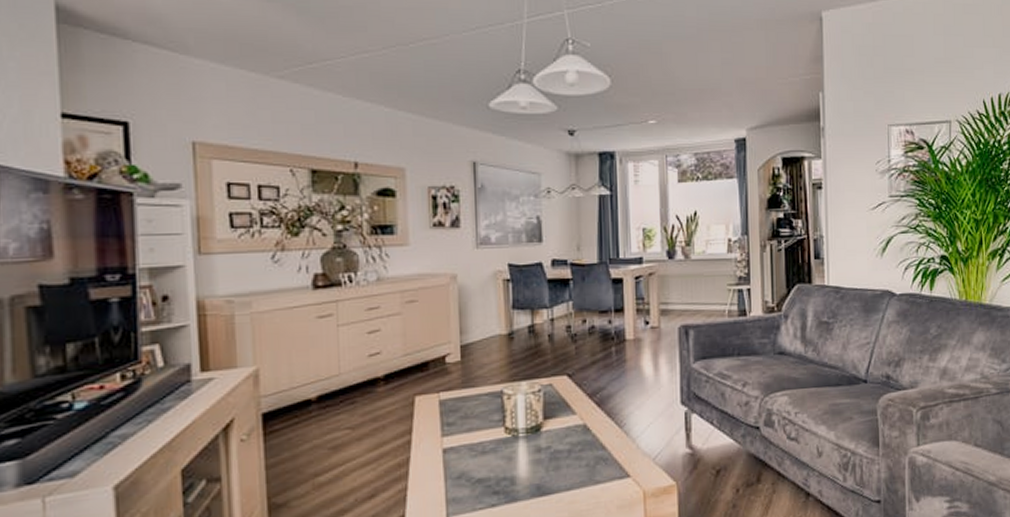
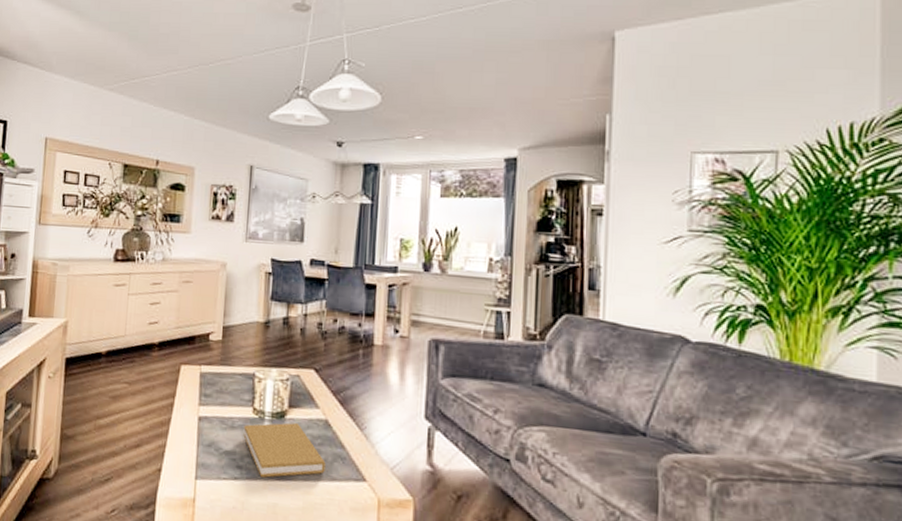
book: none [496,434,588,498] -> present [243,423,326,478]

